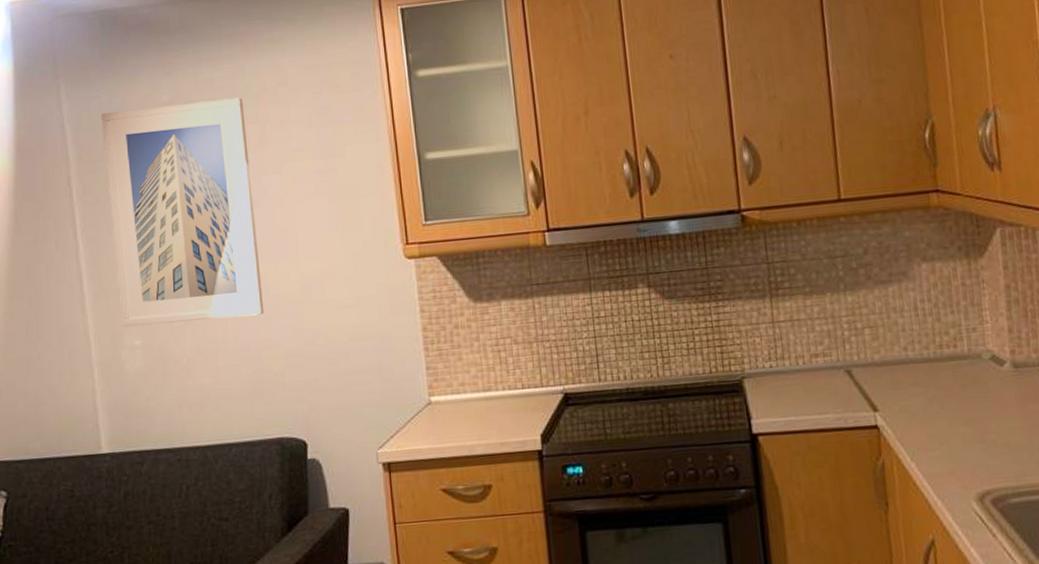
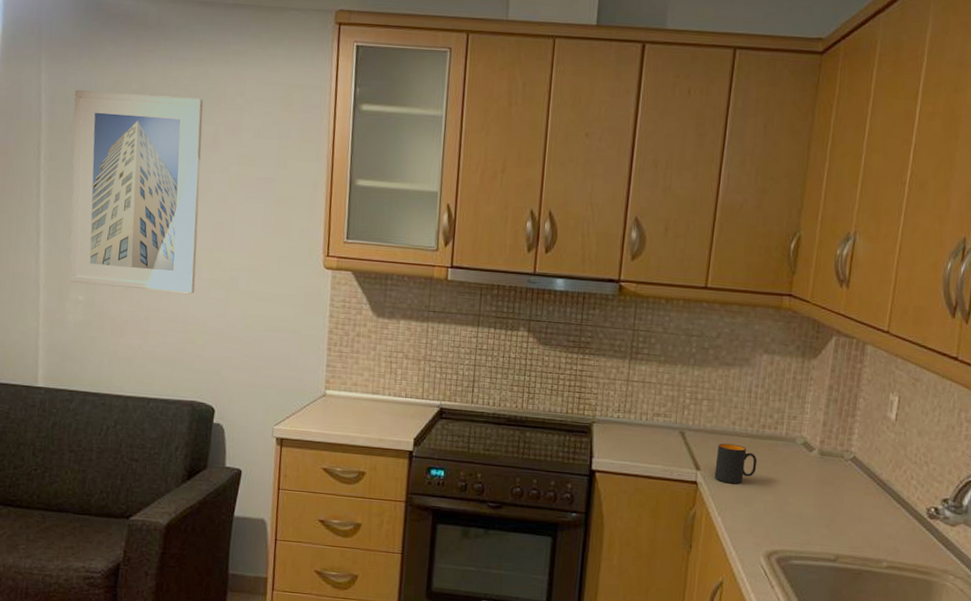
mug: none [893,373,944,421] -> present [714,443,758,484]

